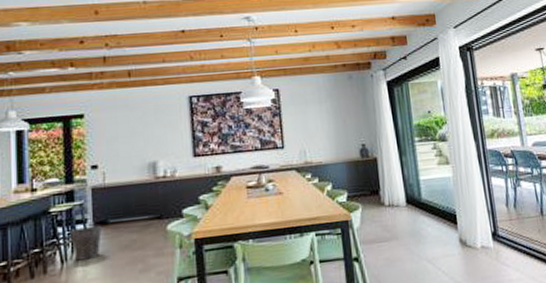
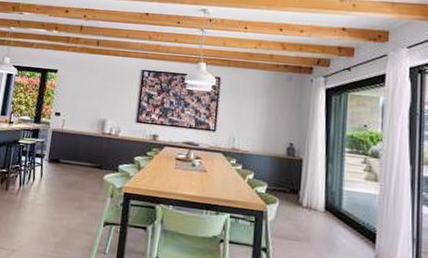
waste bin: present [71,225,101,261] -> none [29,160,54,188]

